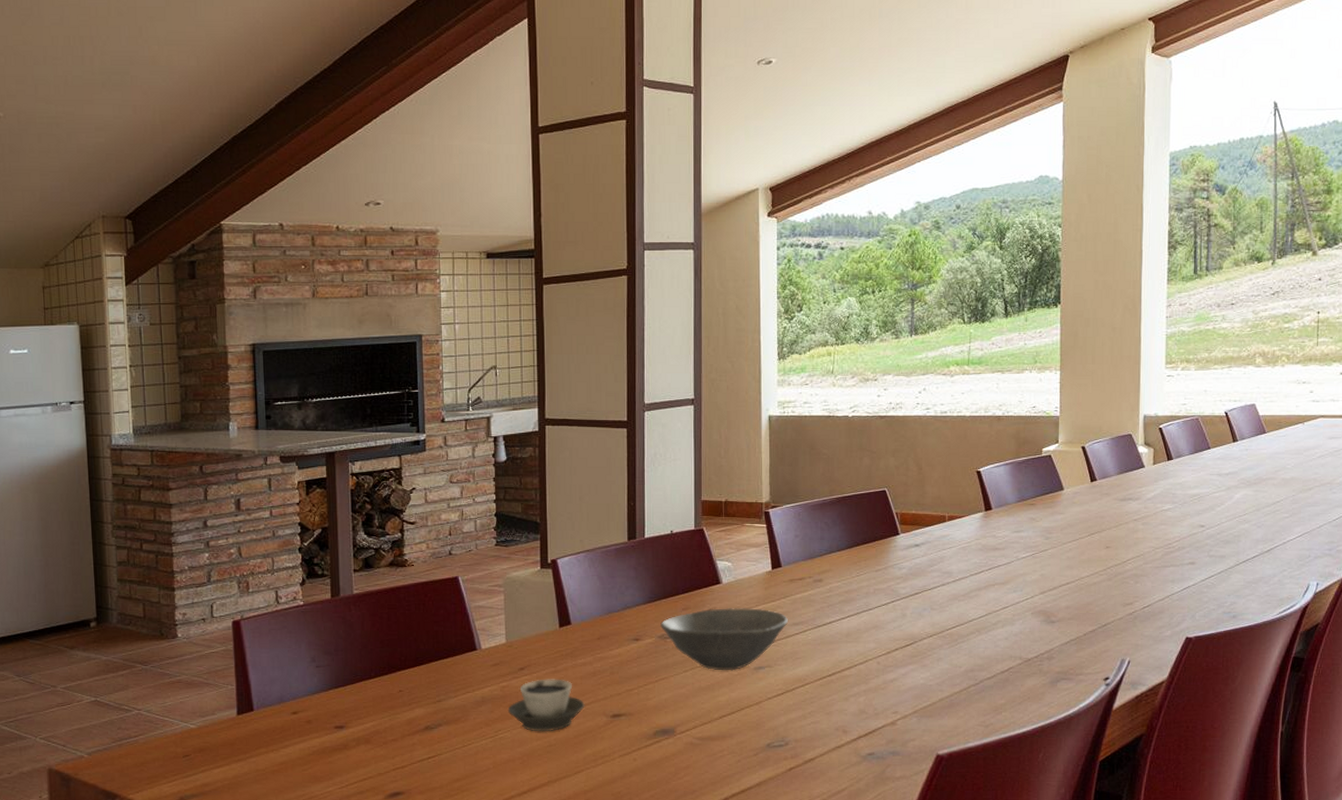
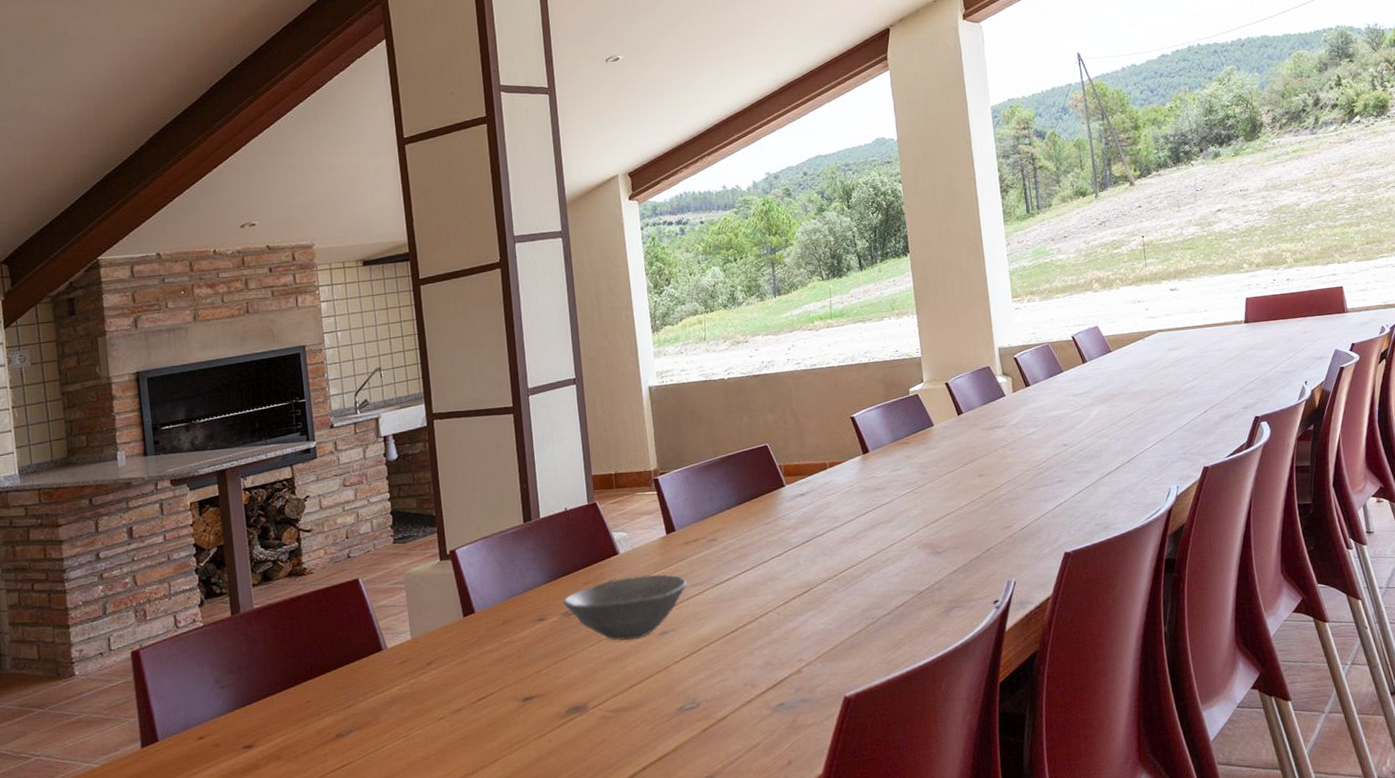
cup: present [507,679,585,732] -> none [418,668,496,726]

